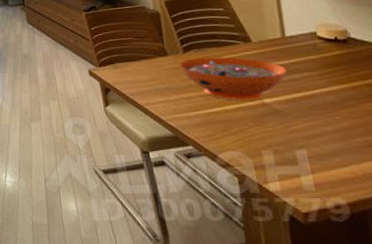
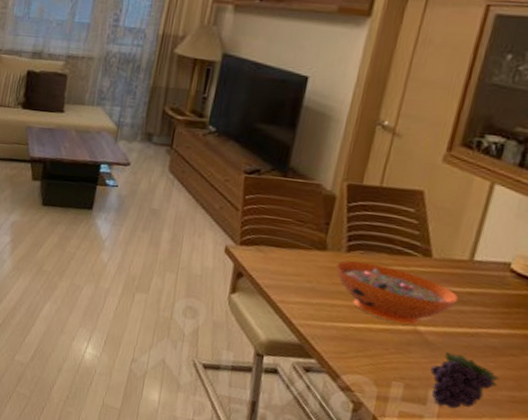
fruit: none [289,115,351,163] -> present [430,351,499,409]

